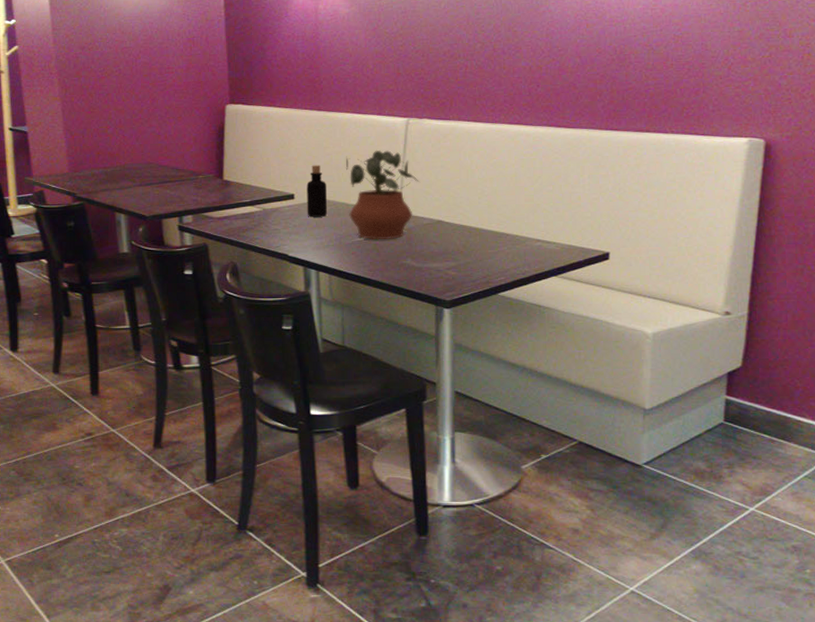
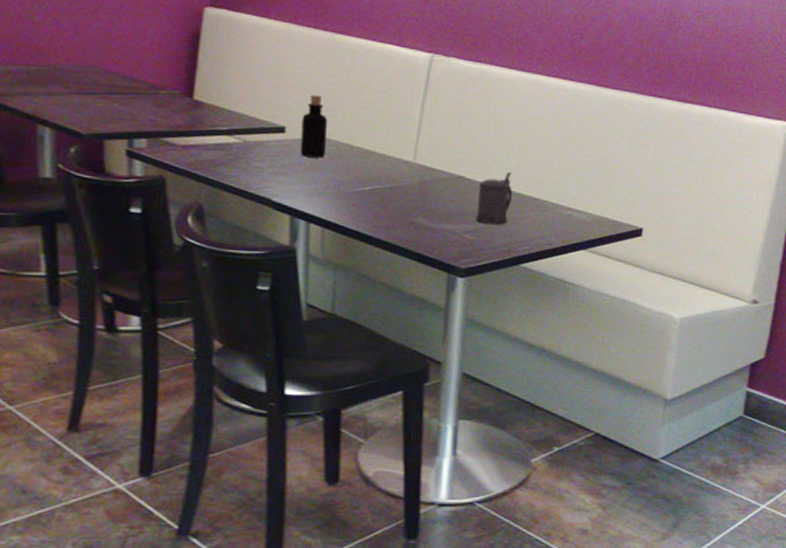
potted plant: present [346,150,419,240] -> none [352,86,440,192]
beer stein: none [455,213,487,260] -> present [475,172,513,225]

